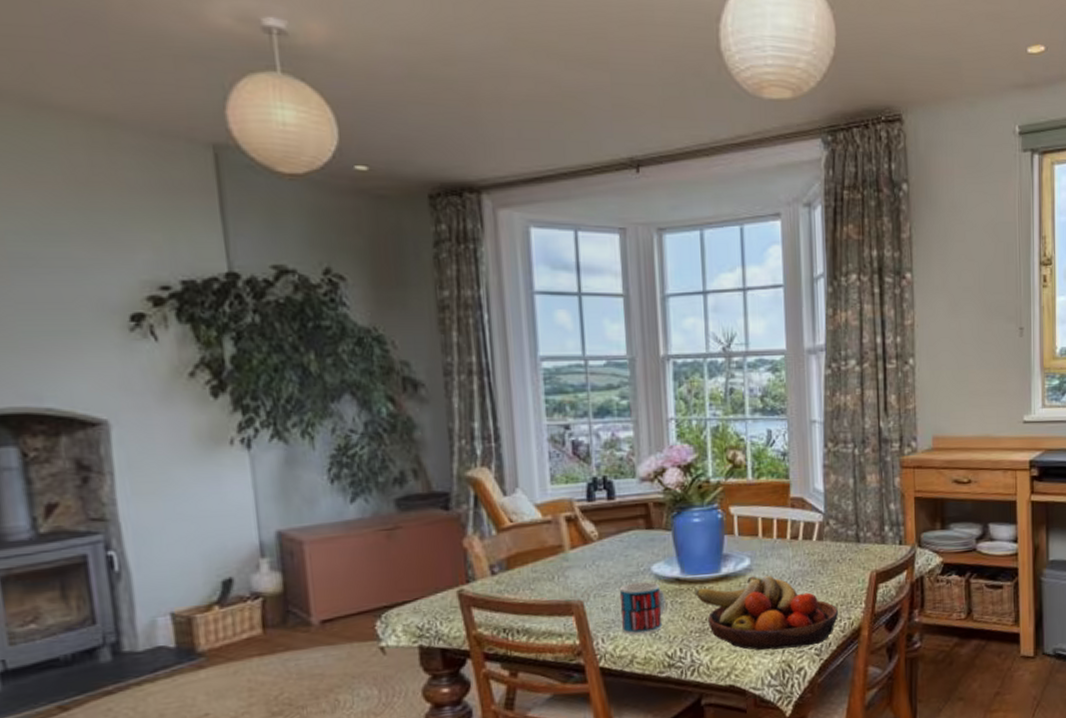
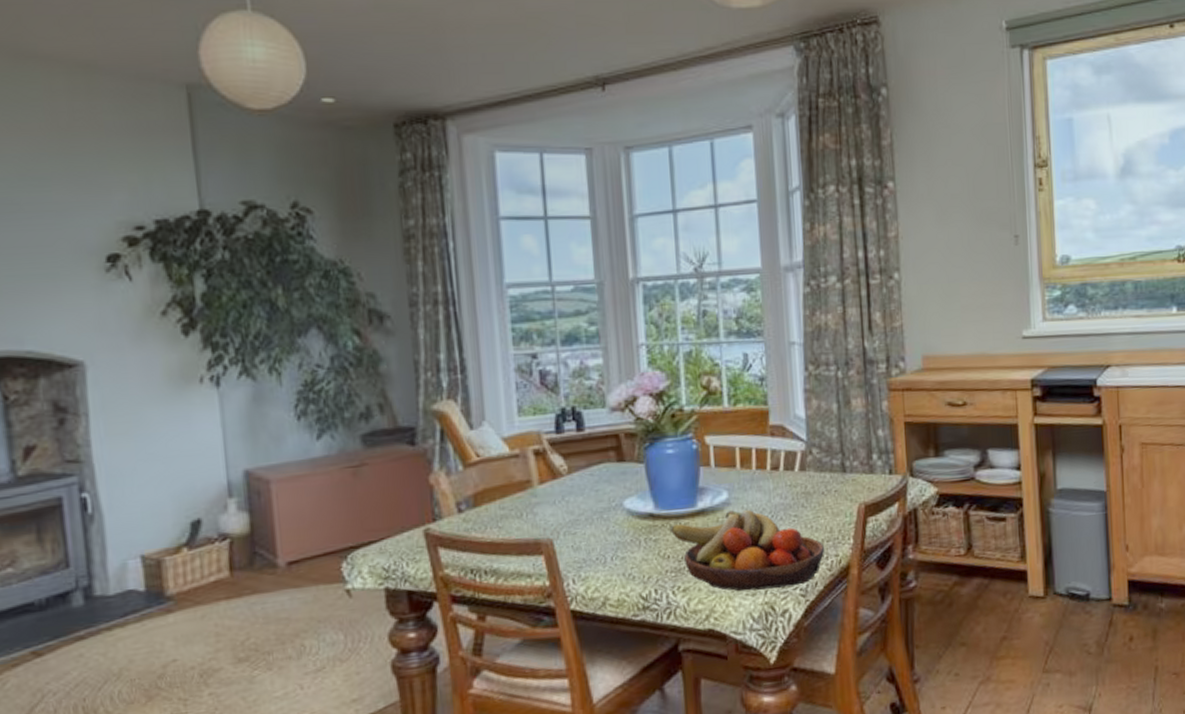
mug: present [619,582,666,636] -> none [590,518,639,576]

